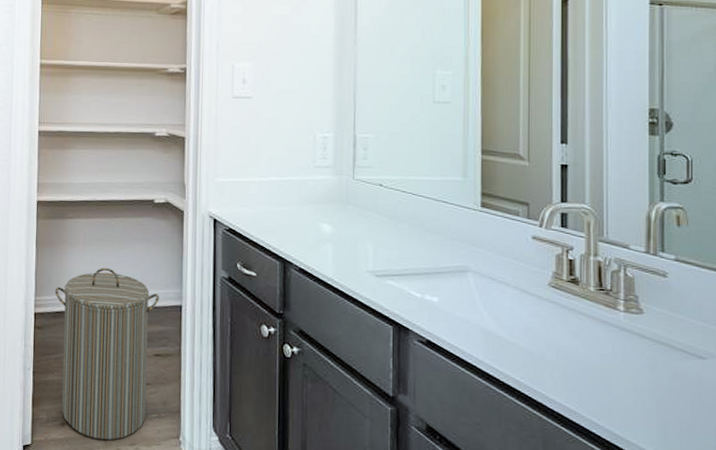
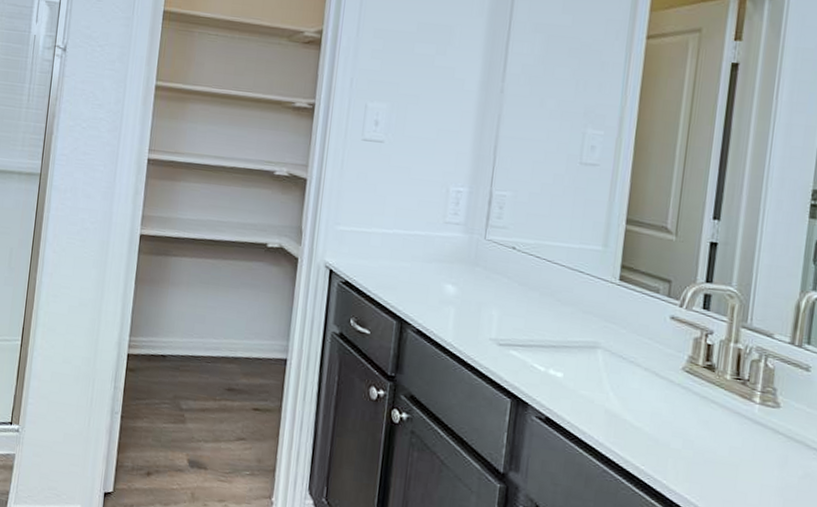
laundry hamper: present [55,268,159,440] -> none [148,312,264,495]

